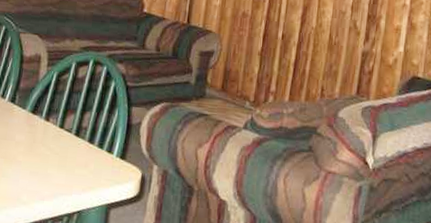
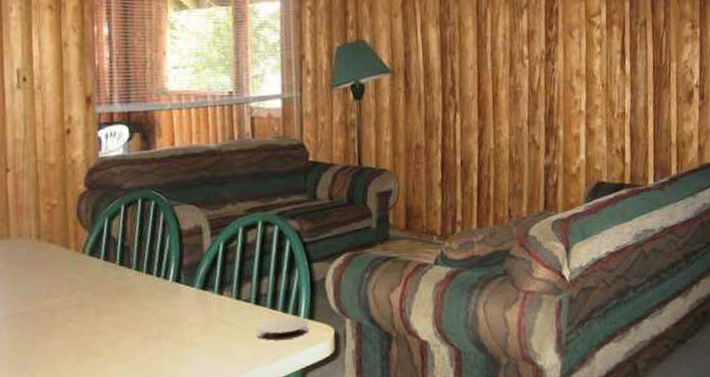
coaster: none [72,151,119,174] -> present [257,316,308,341]

